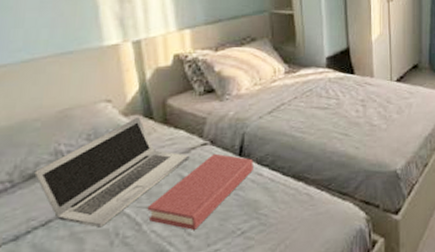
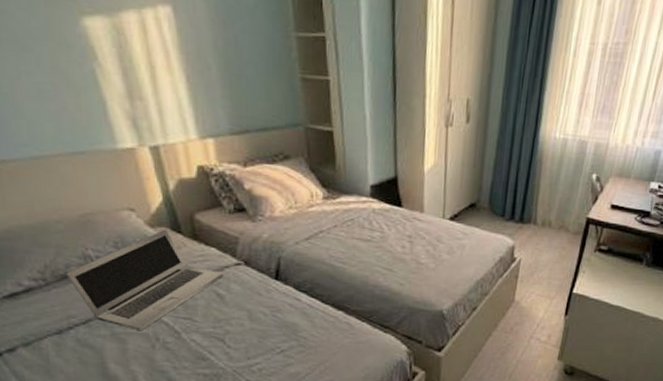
hardback book: present [147,153,253,230] -> none [185,274,291,343]

